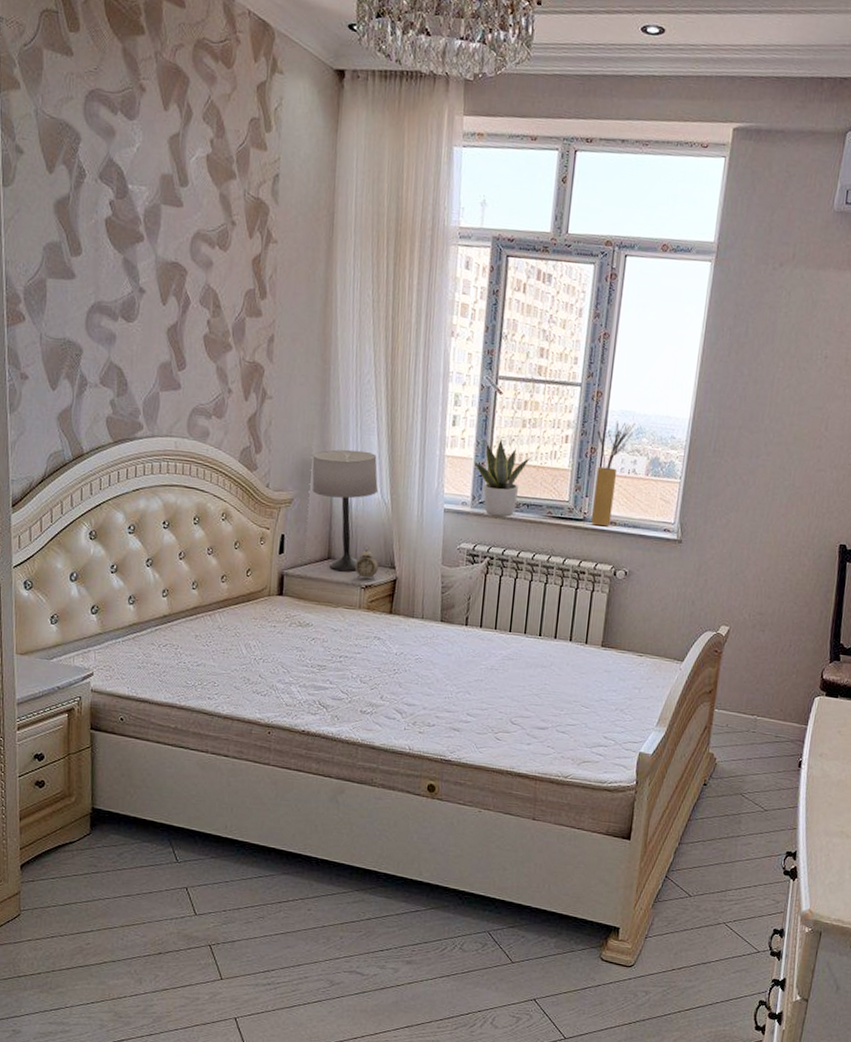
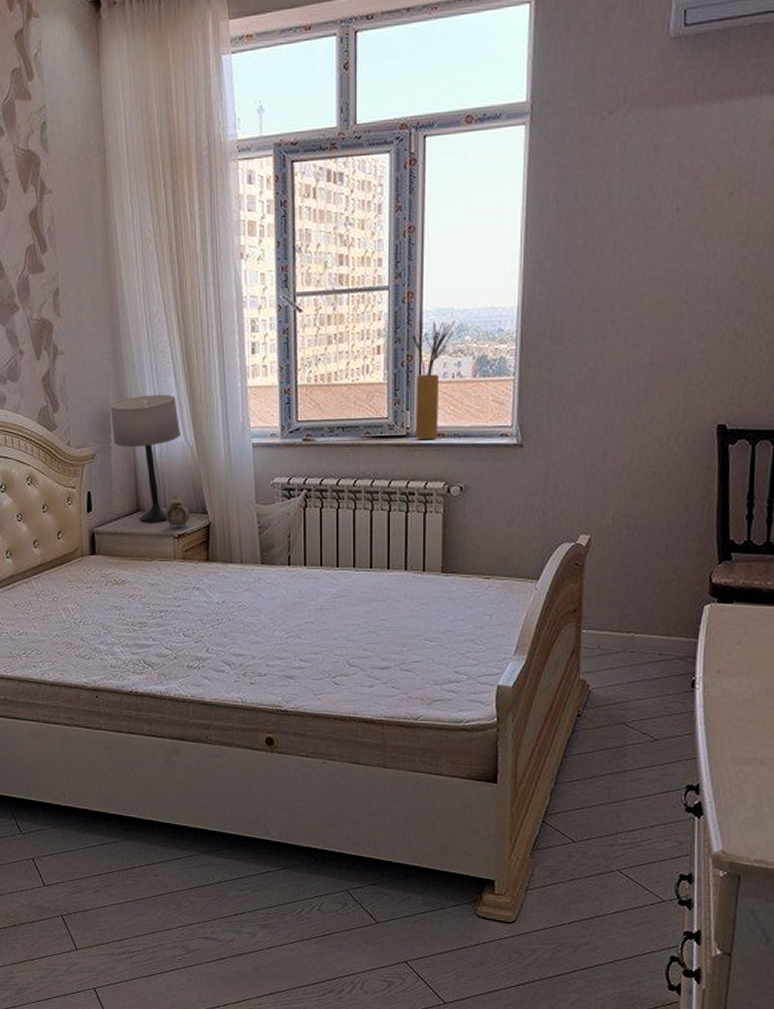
potted plant: present [474,438,532,518] -> none [280,359,342,446]

